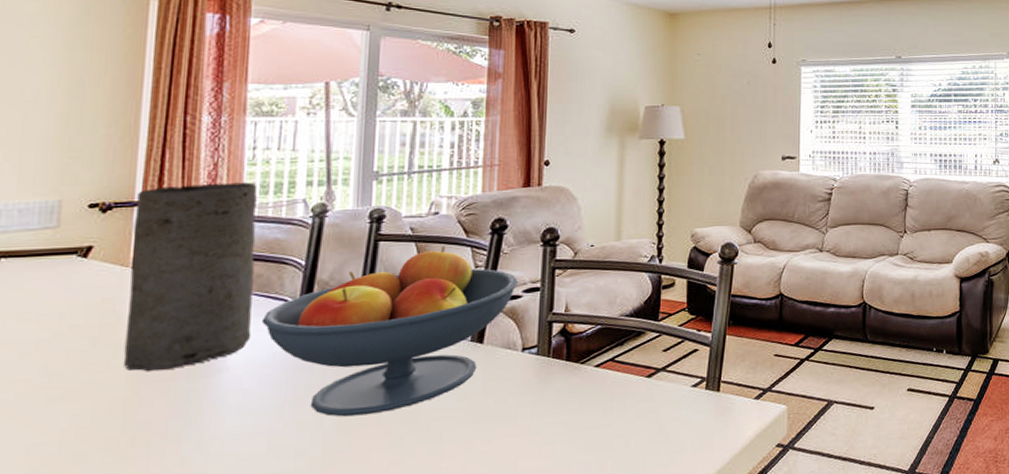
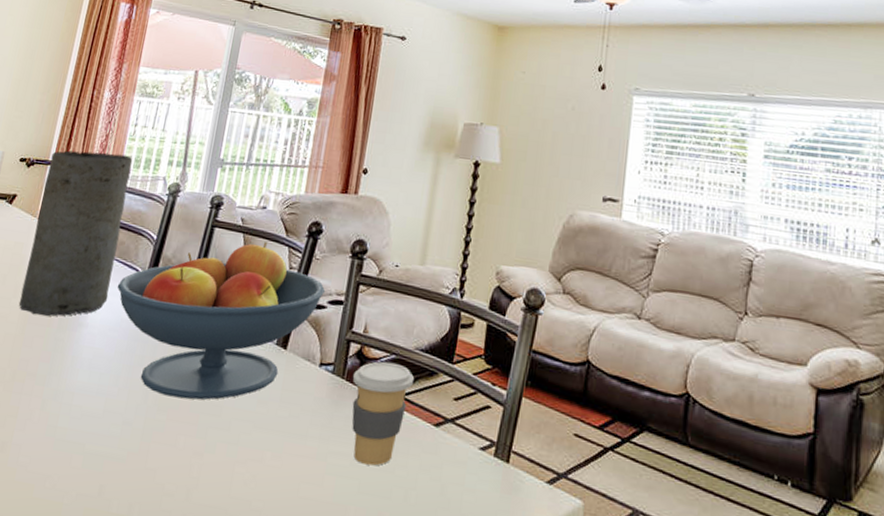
coffee cup: none [560,332,623,427] -> present [352,361,415,466]

